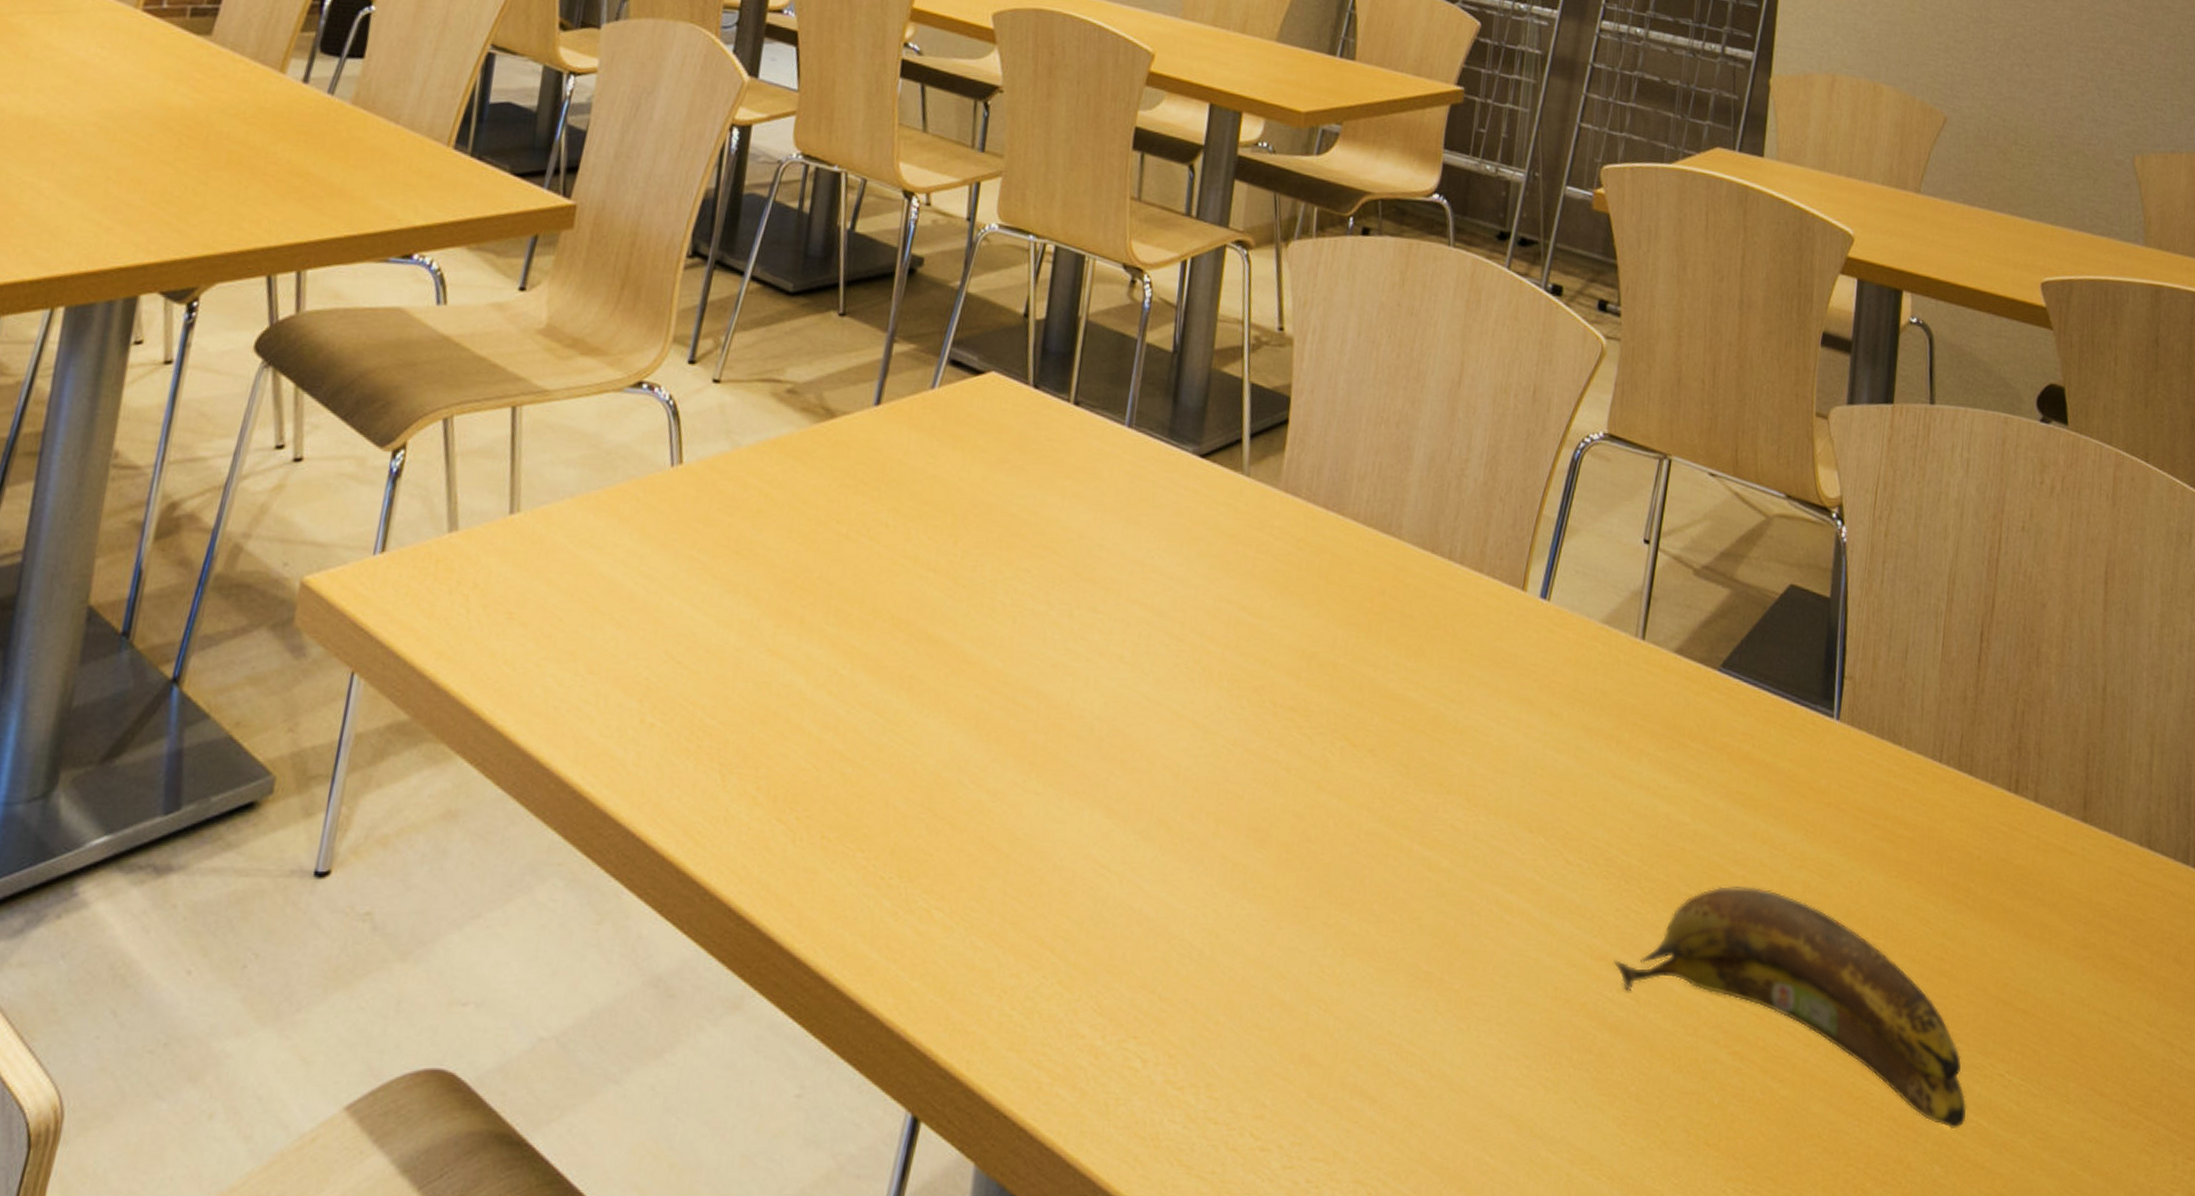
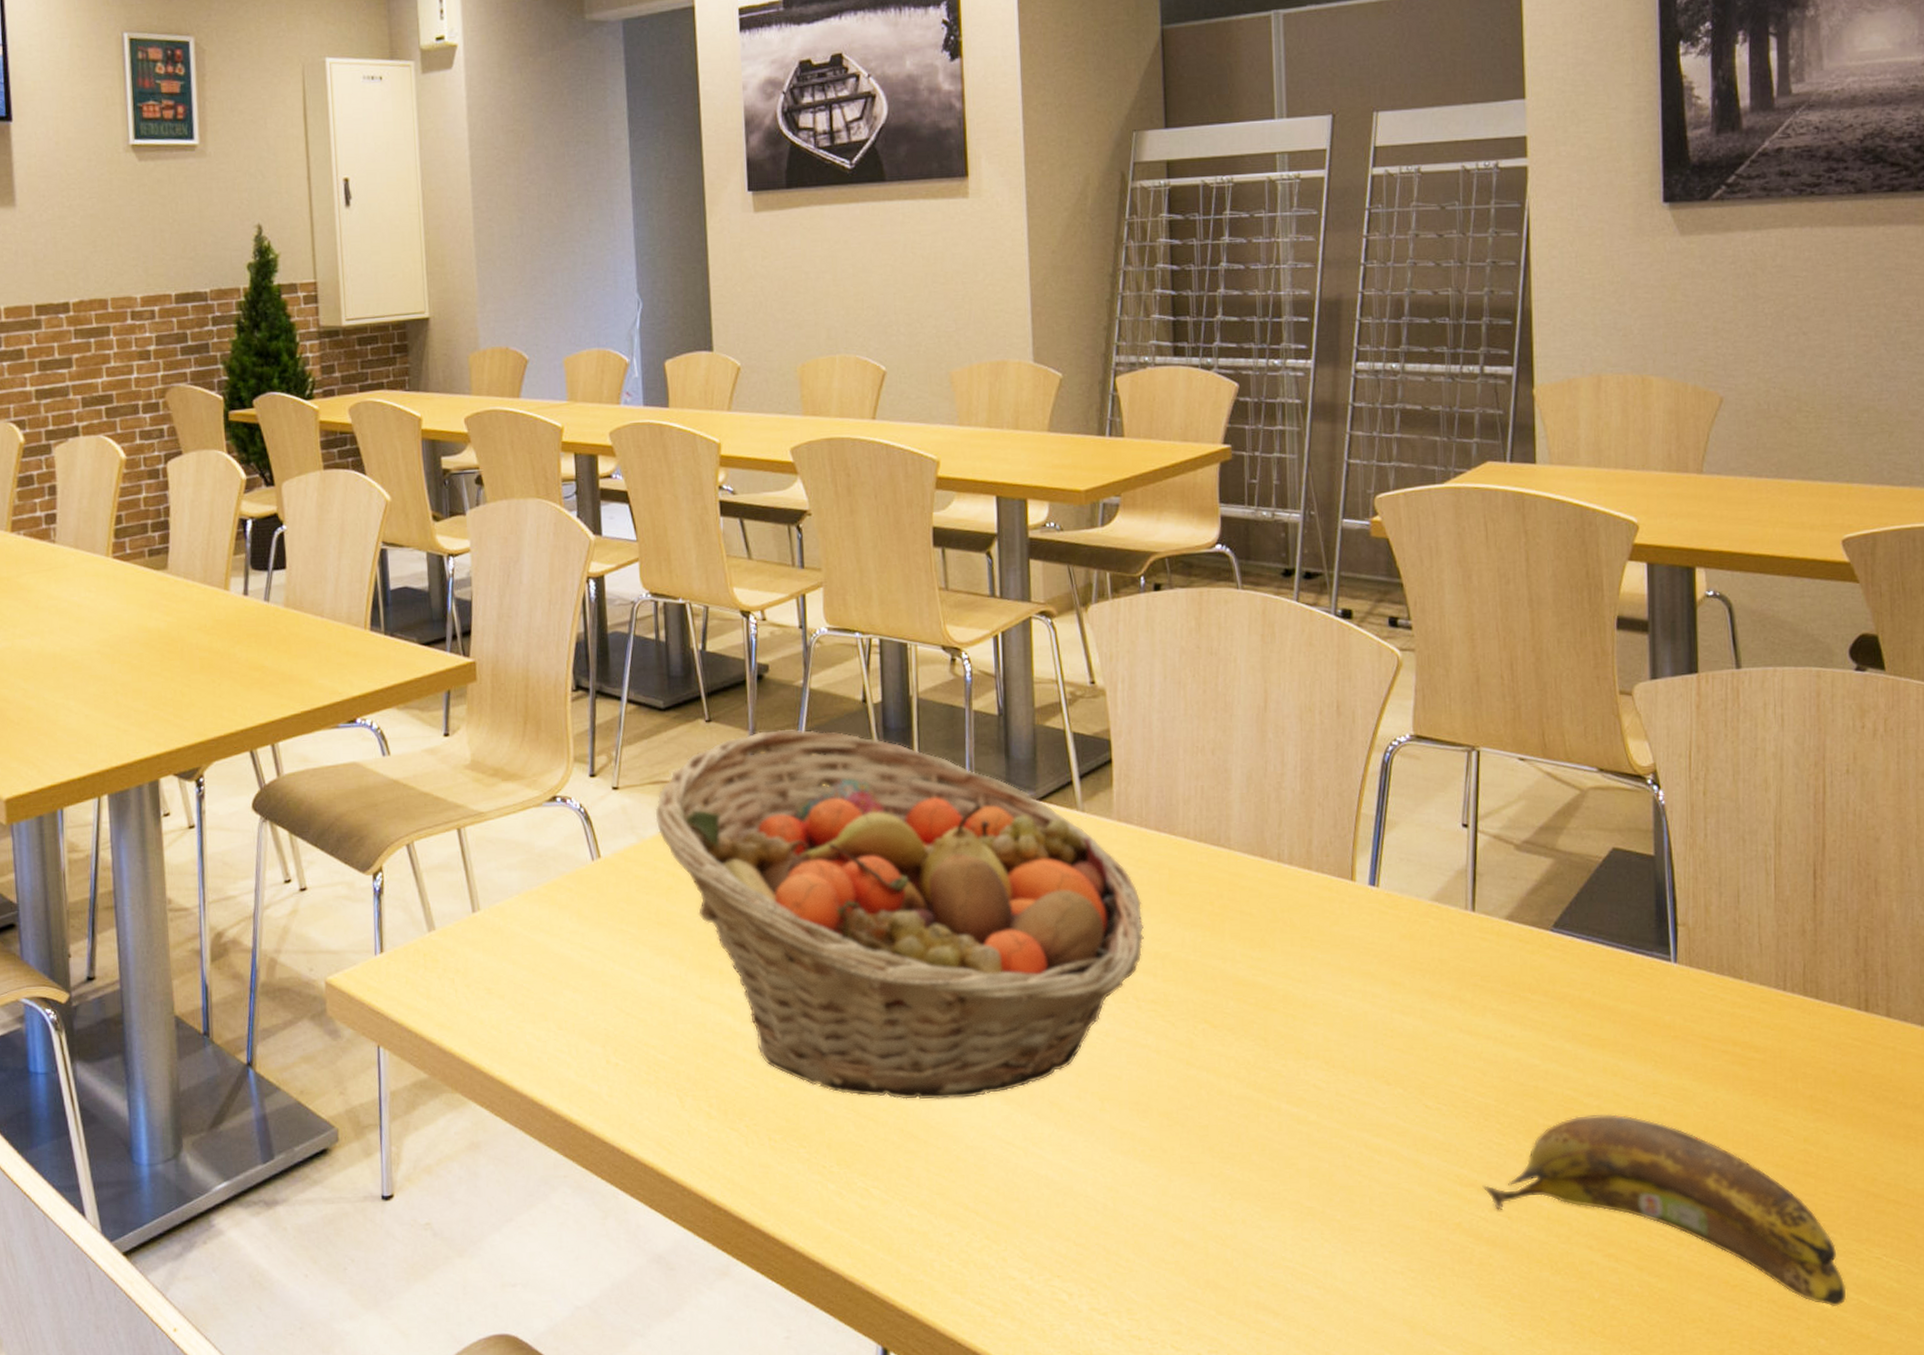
fruit basket: none [757,335,1296,806] -> present [655,729,1145,1100]

